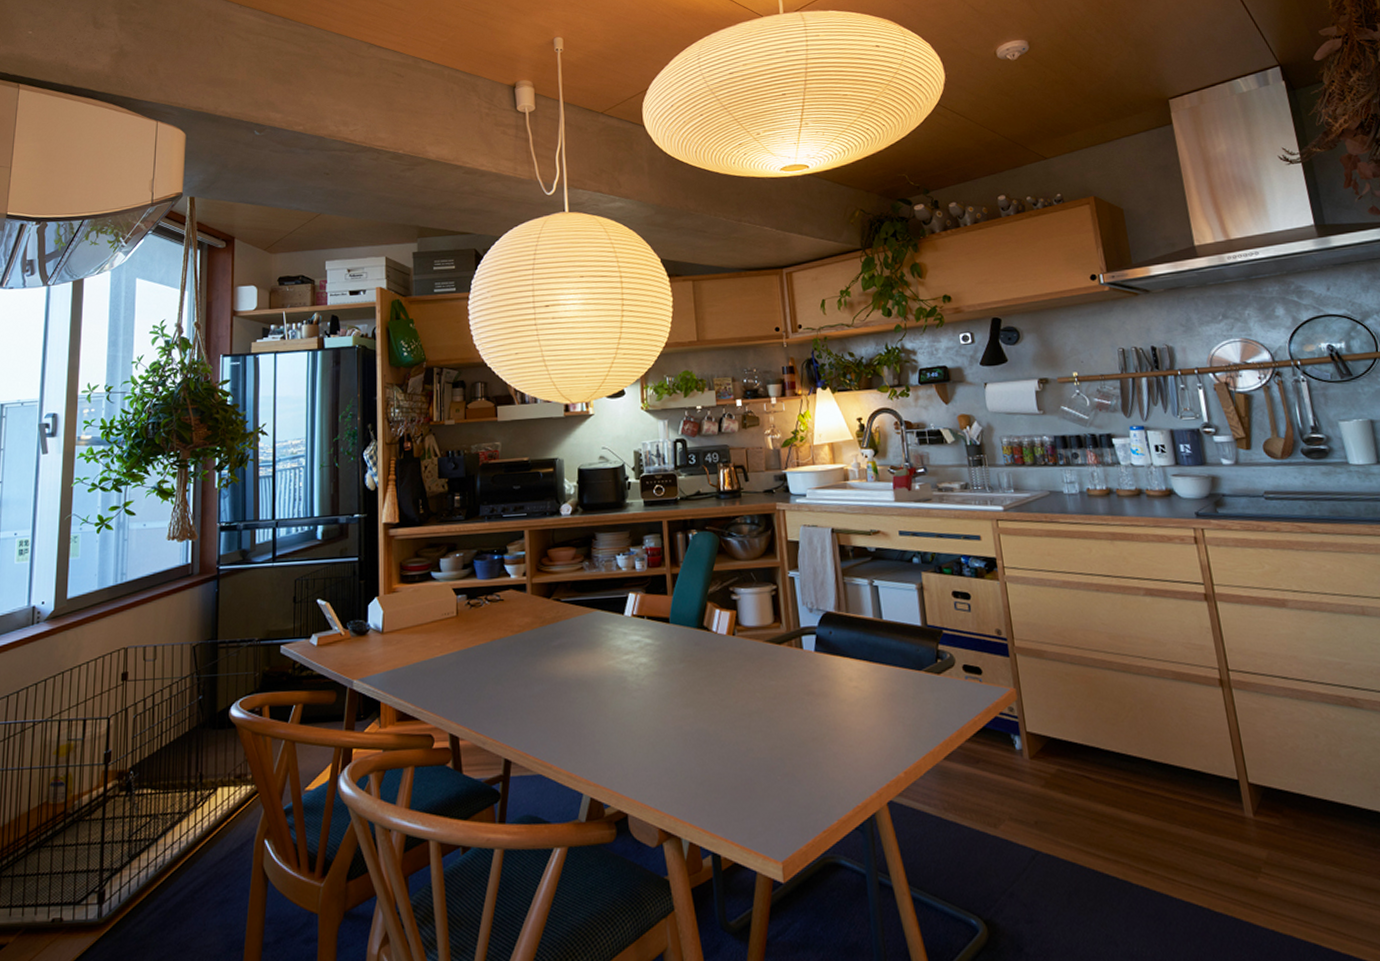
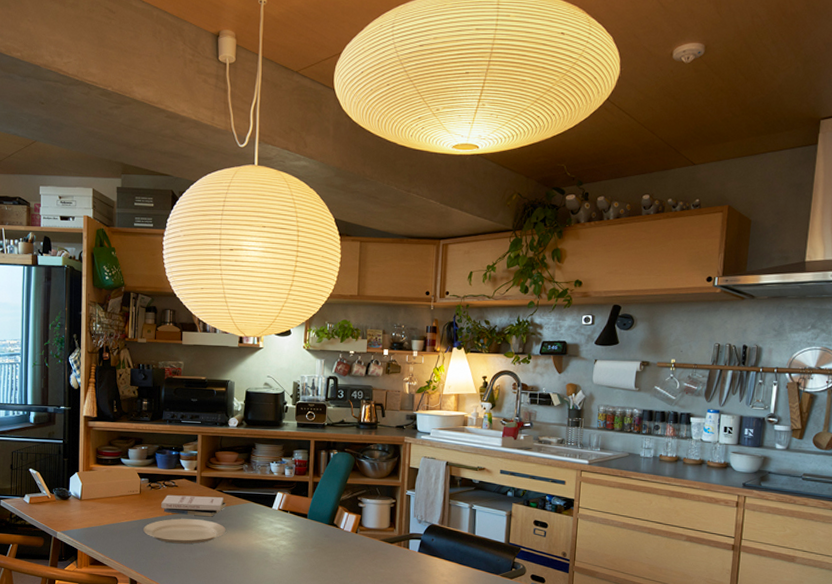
plate: none [464,641,569,679] -> present [143,518,226,544]
books: none [484,608,567,637] -> present [161,495,227,517]

